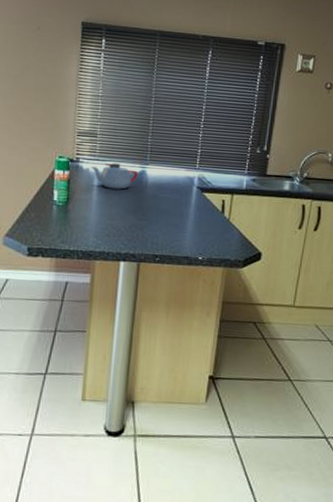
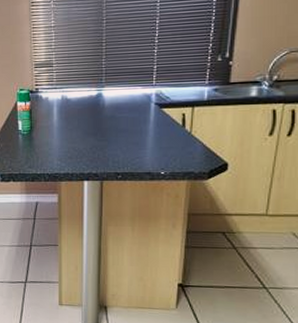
teapot: present [91,162,138,190] -> none [50,88,95,114]

